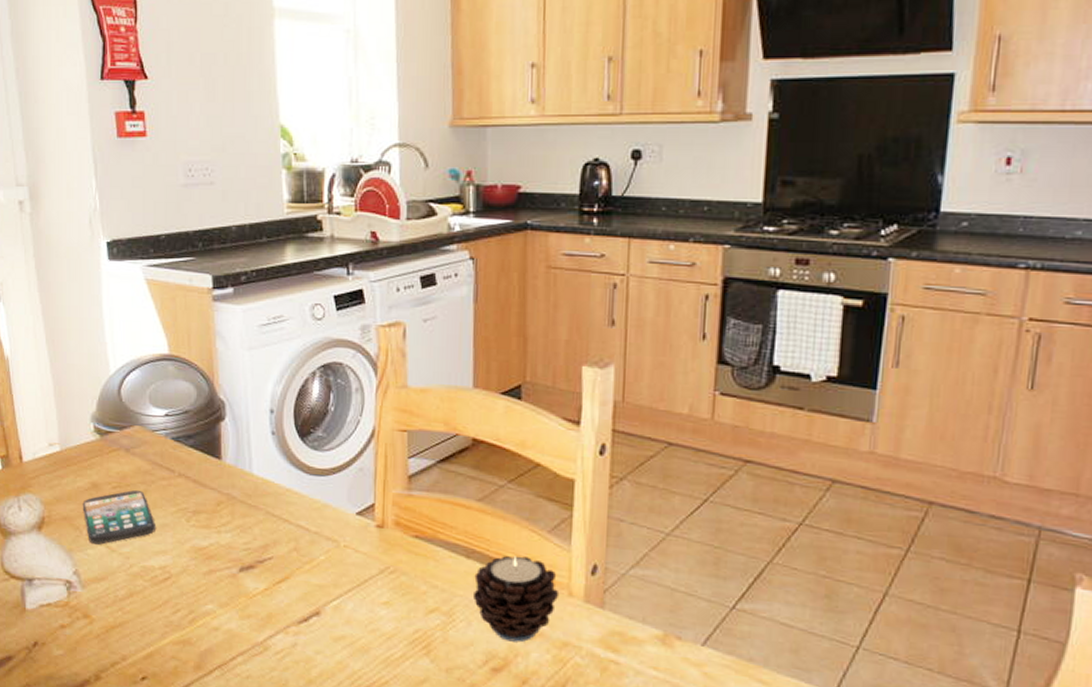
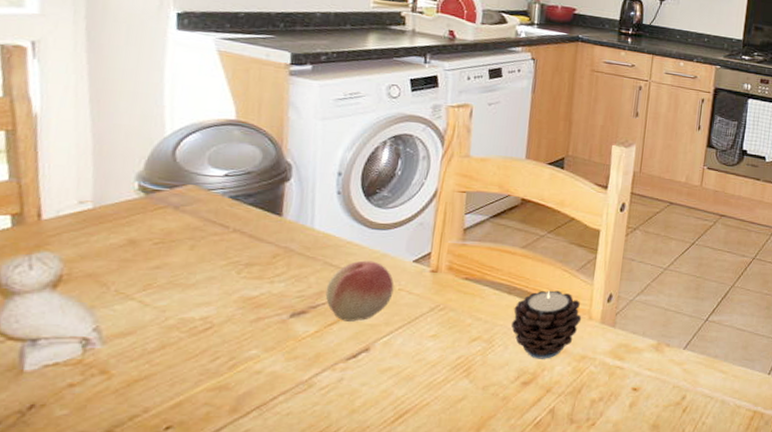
smartphone: present [82,489,157,545] -> none [113,245,202,300]
fruit: none [271,511,339,581] -> present [325,260,394,322]

